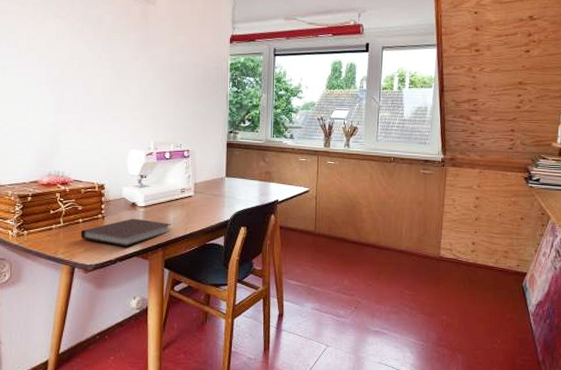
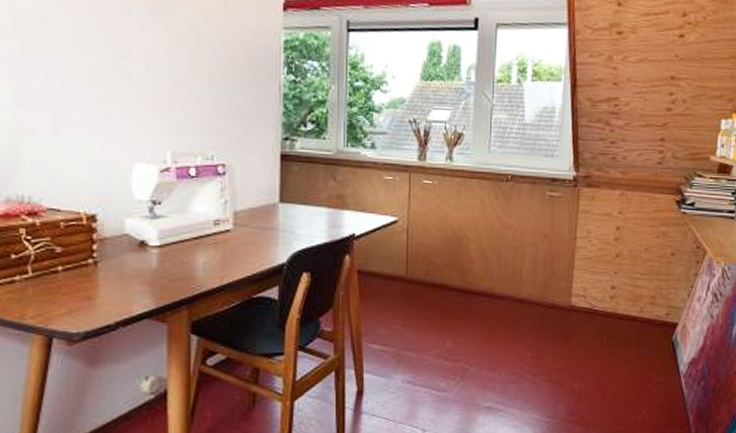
notebook: present [80,218,171,247] -> none [60,263,201,306]

